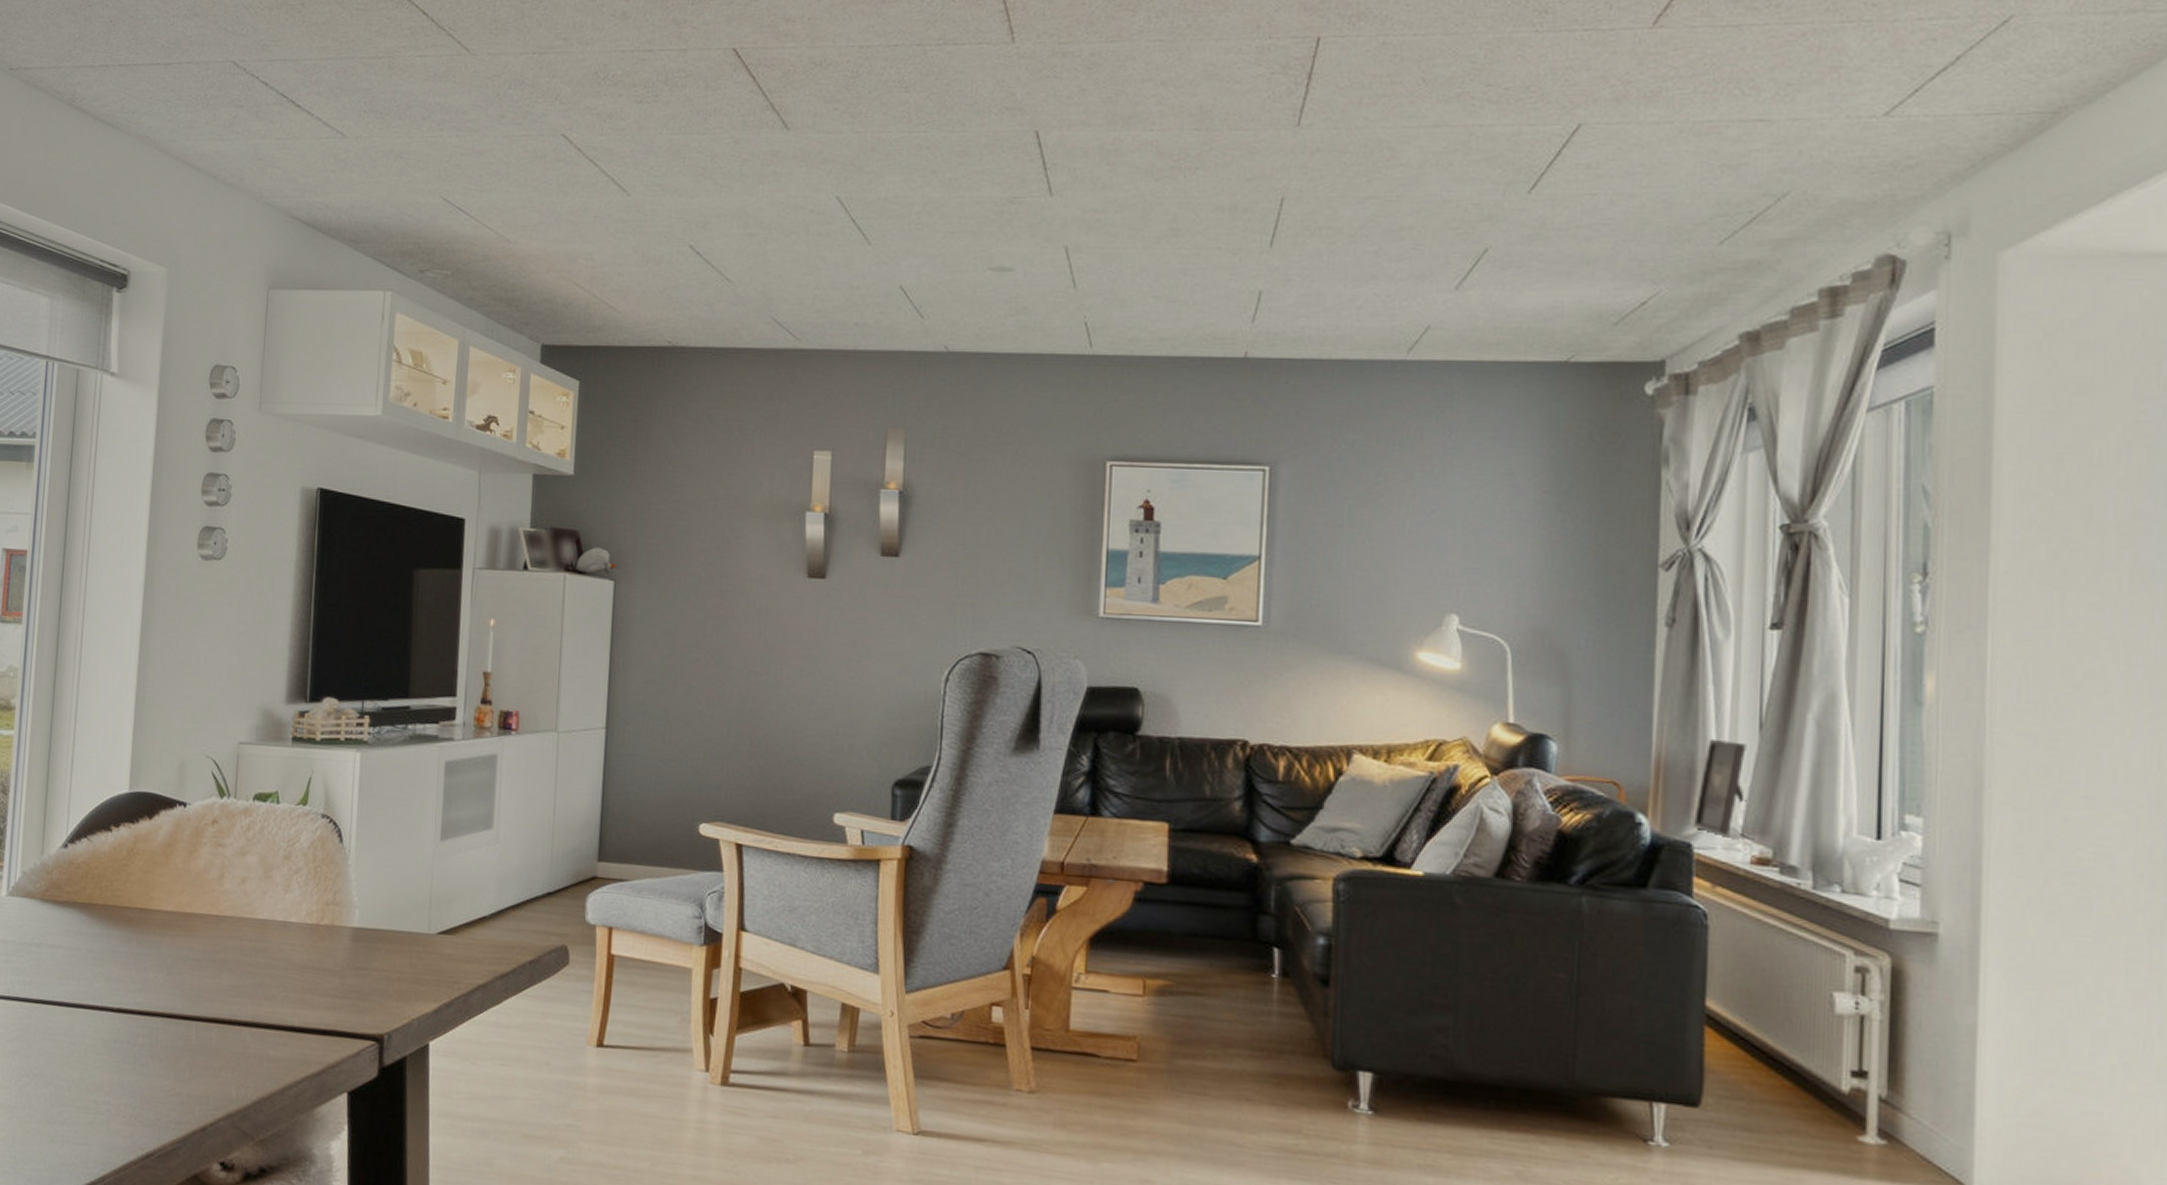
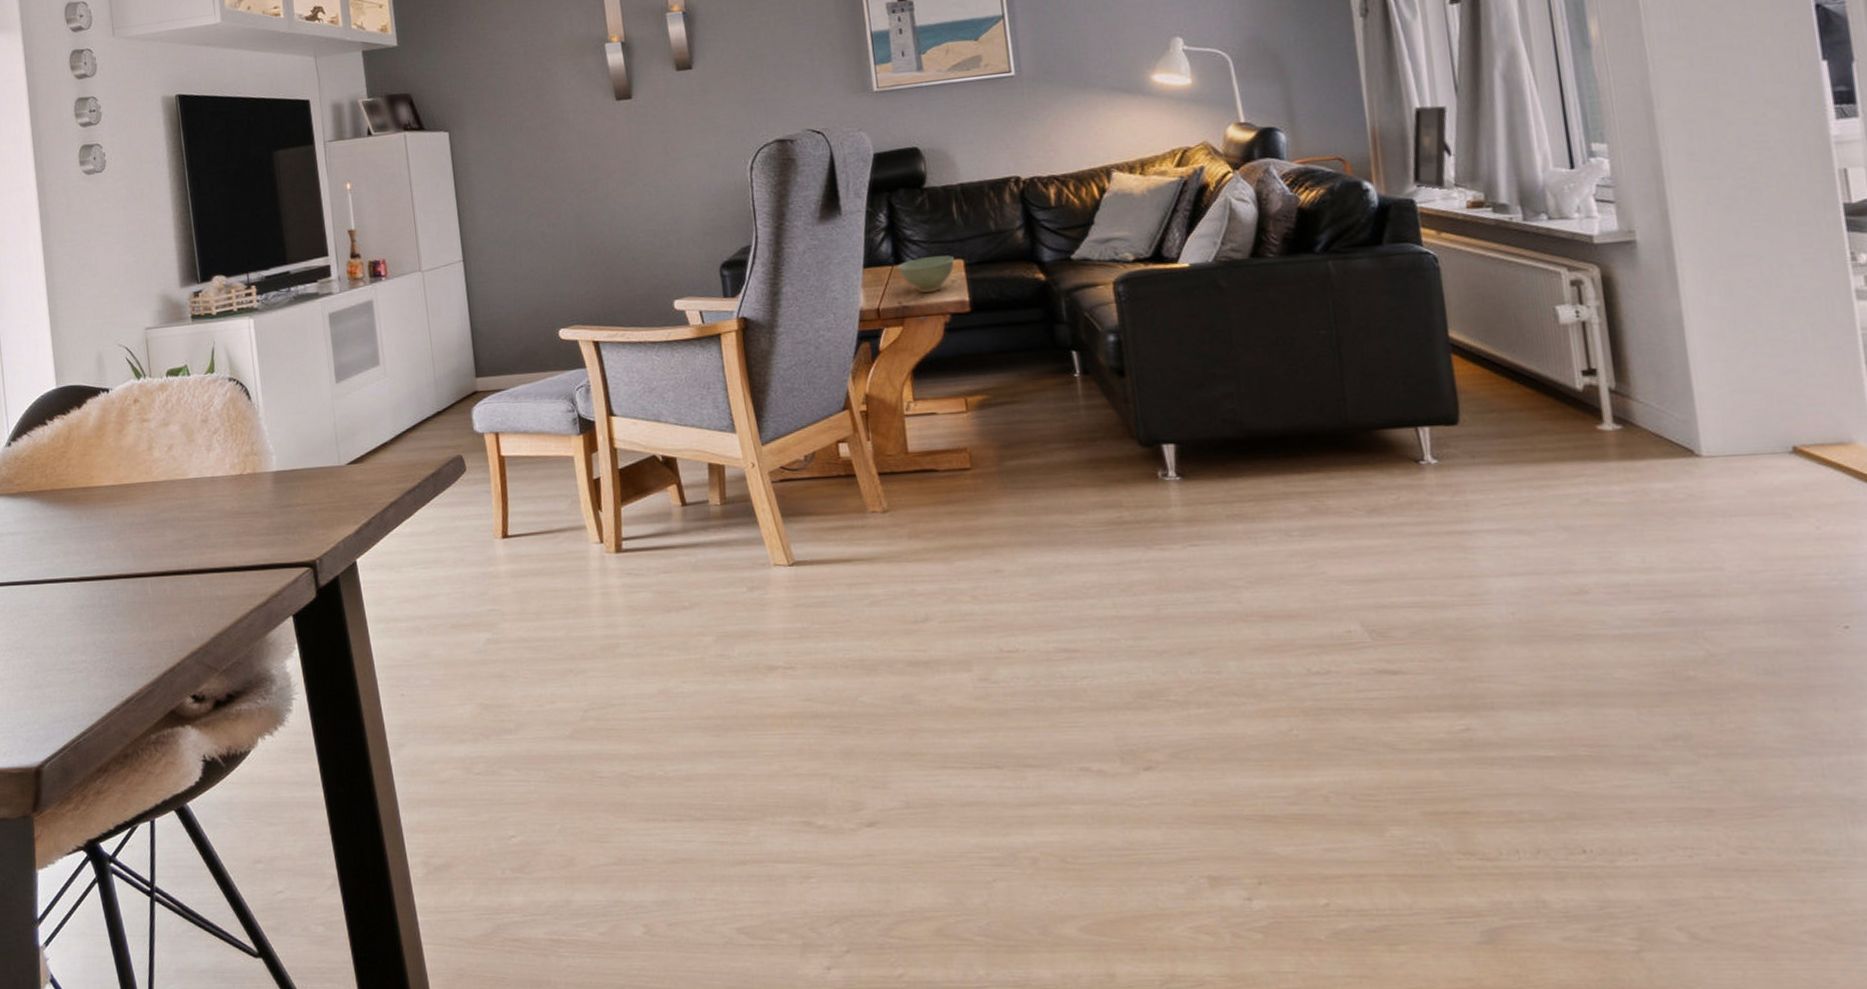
decorative figurine: present [575,547,617,574] -> none [413,105,449,130]
bowl: none [1091,813,1158,855] -> present [896,255,954,294]

